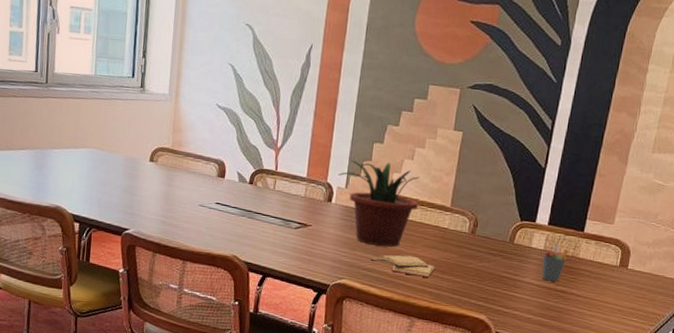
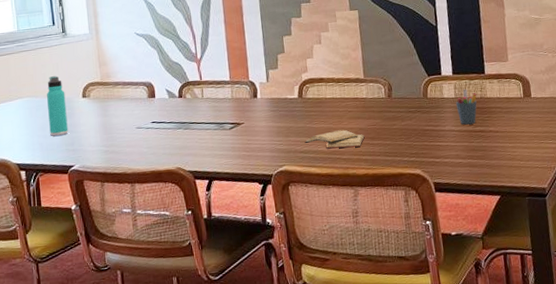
thermos bottle: none [110,131,133,196] -> present [47,76,68,136]
potted plant: present [338,160,420,247] -> none [257,51,335,129]

